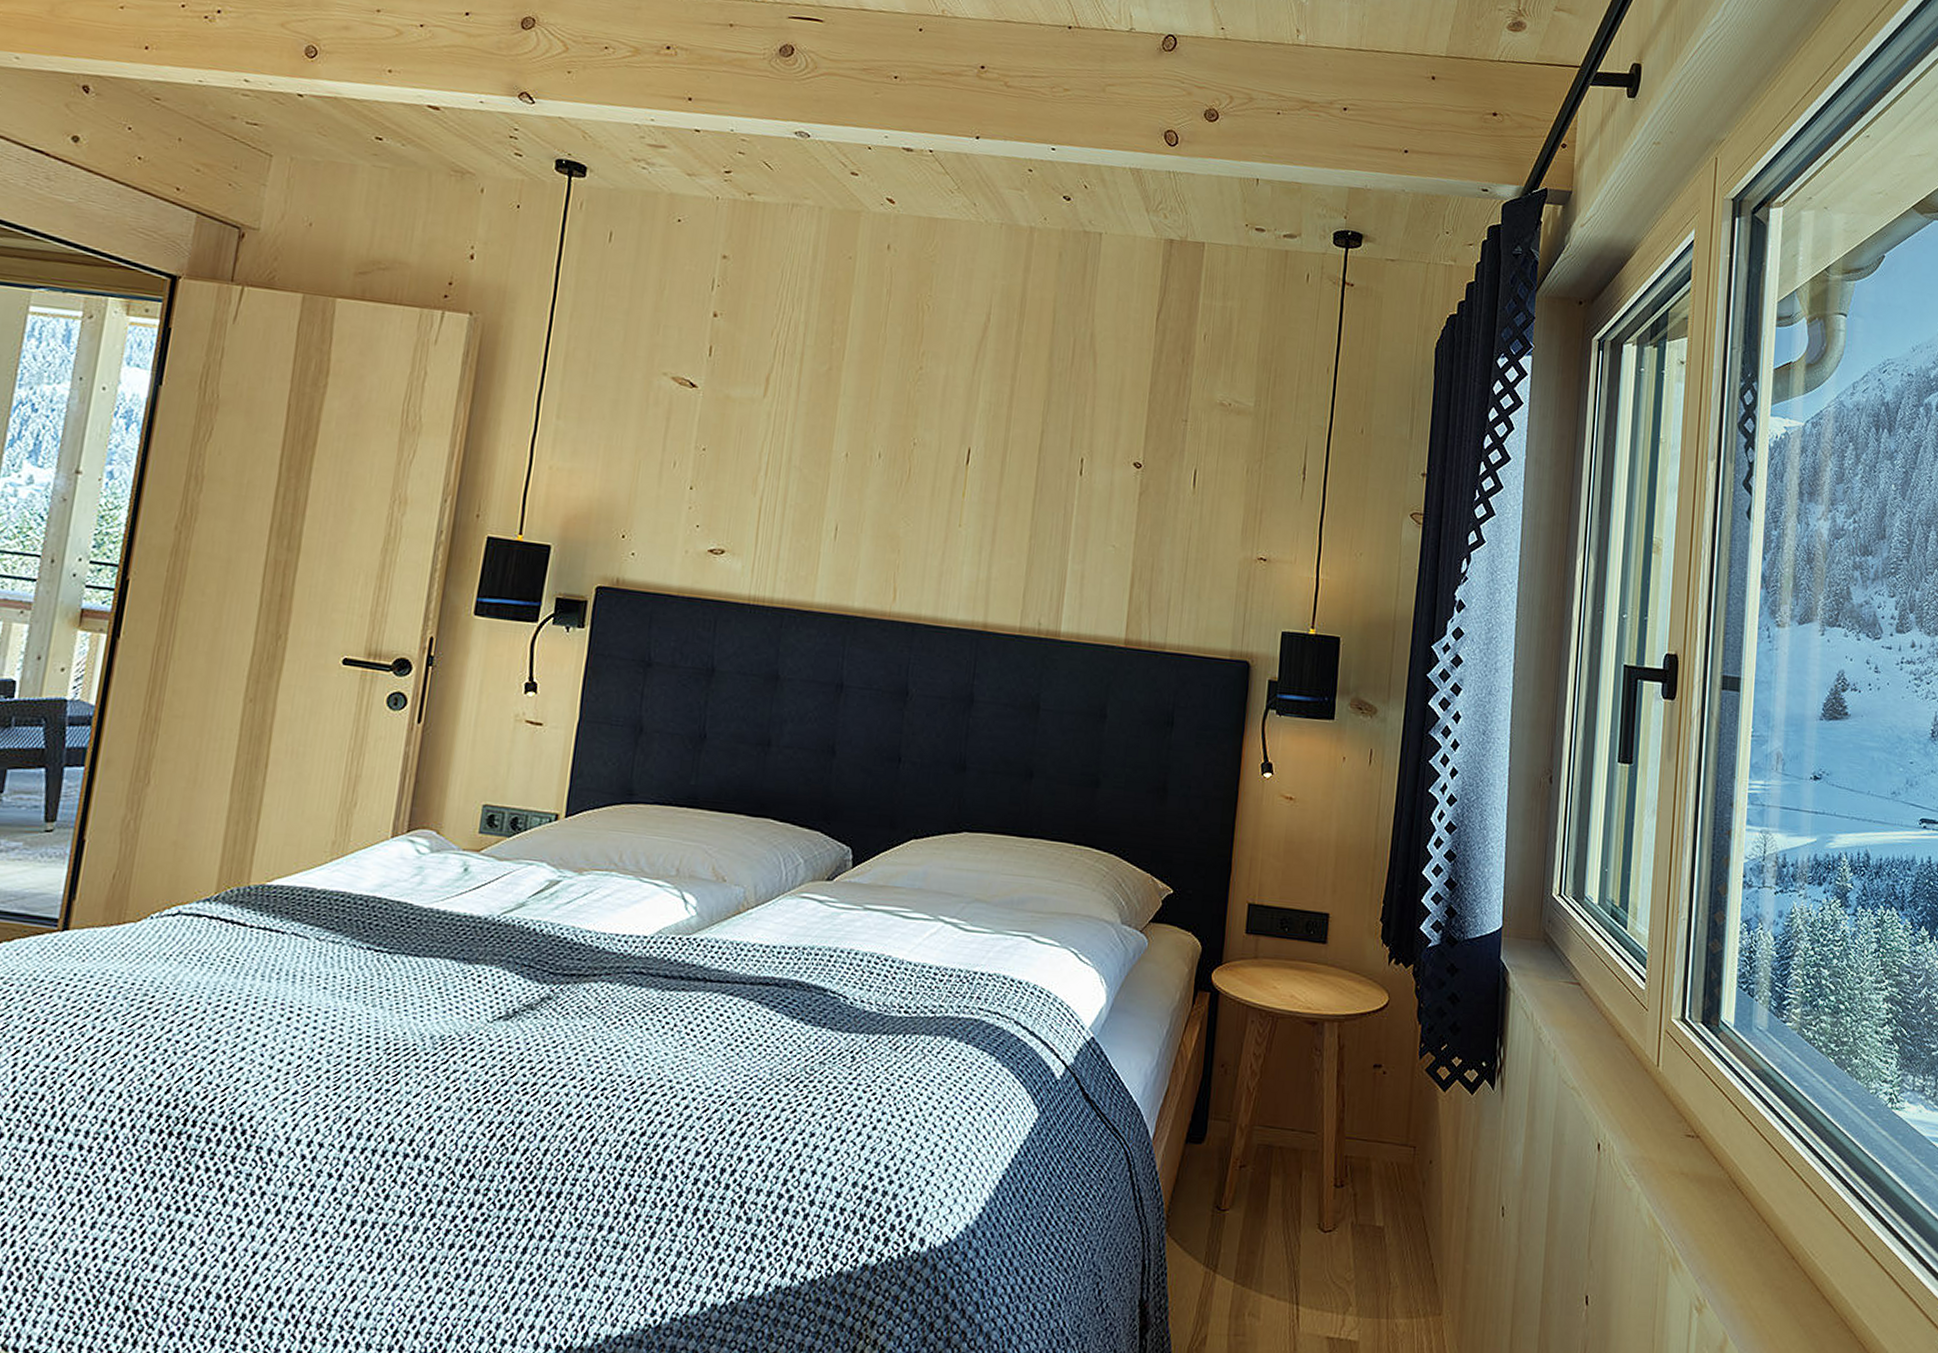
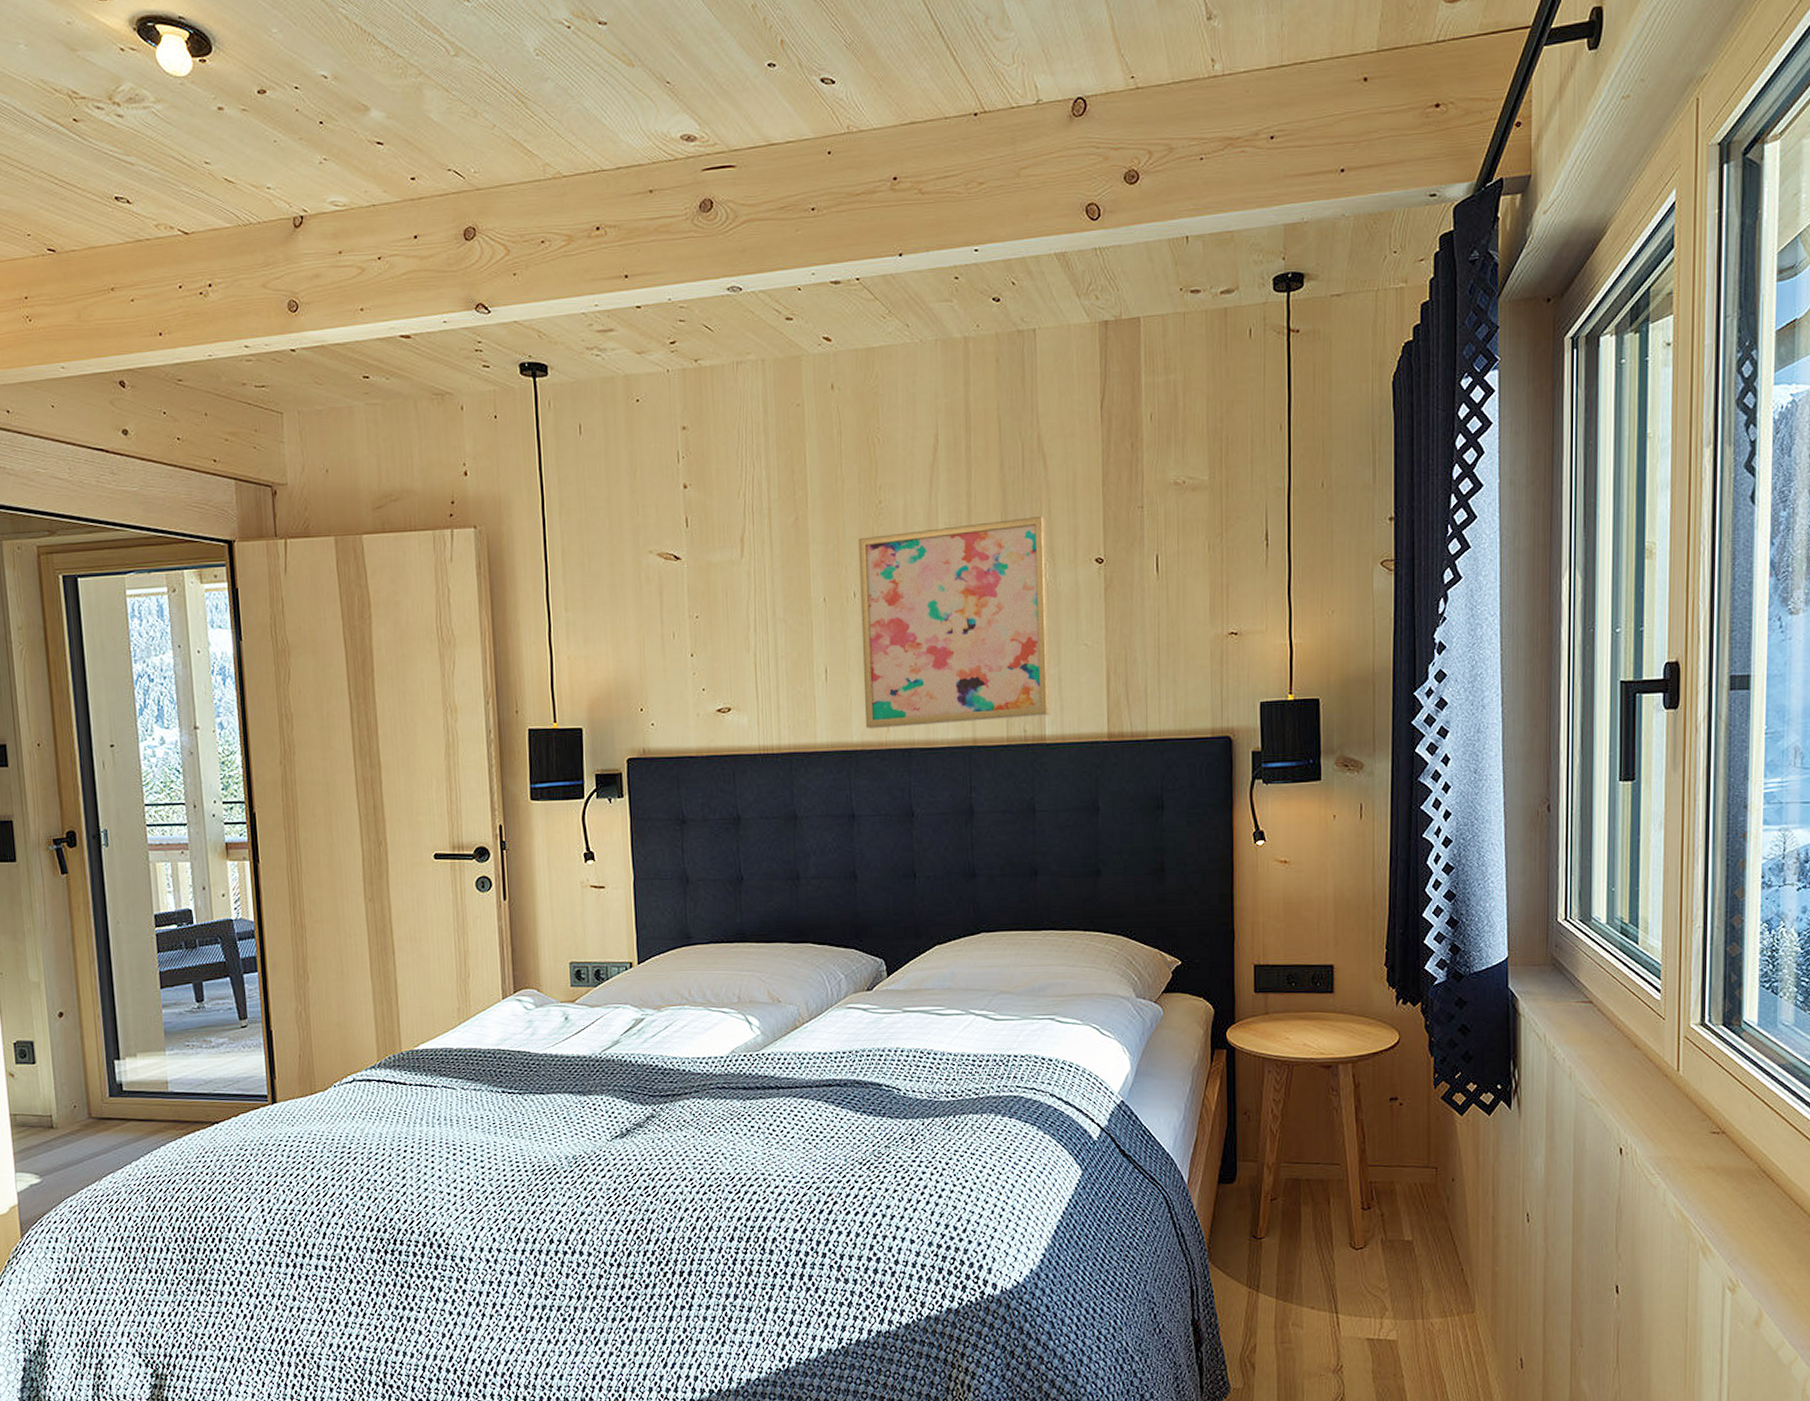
wall art: none [870,400,1088,612] -> present [858,515,1051,729]

